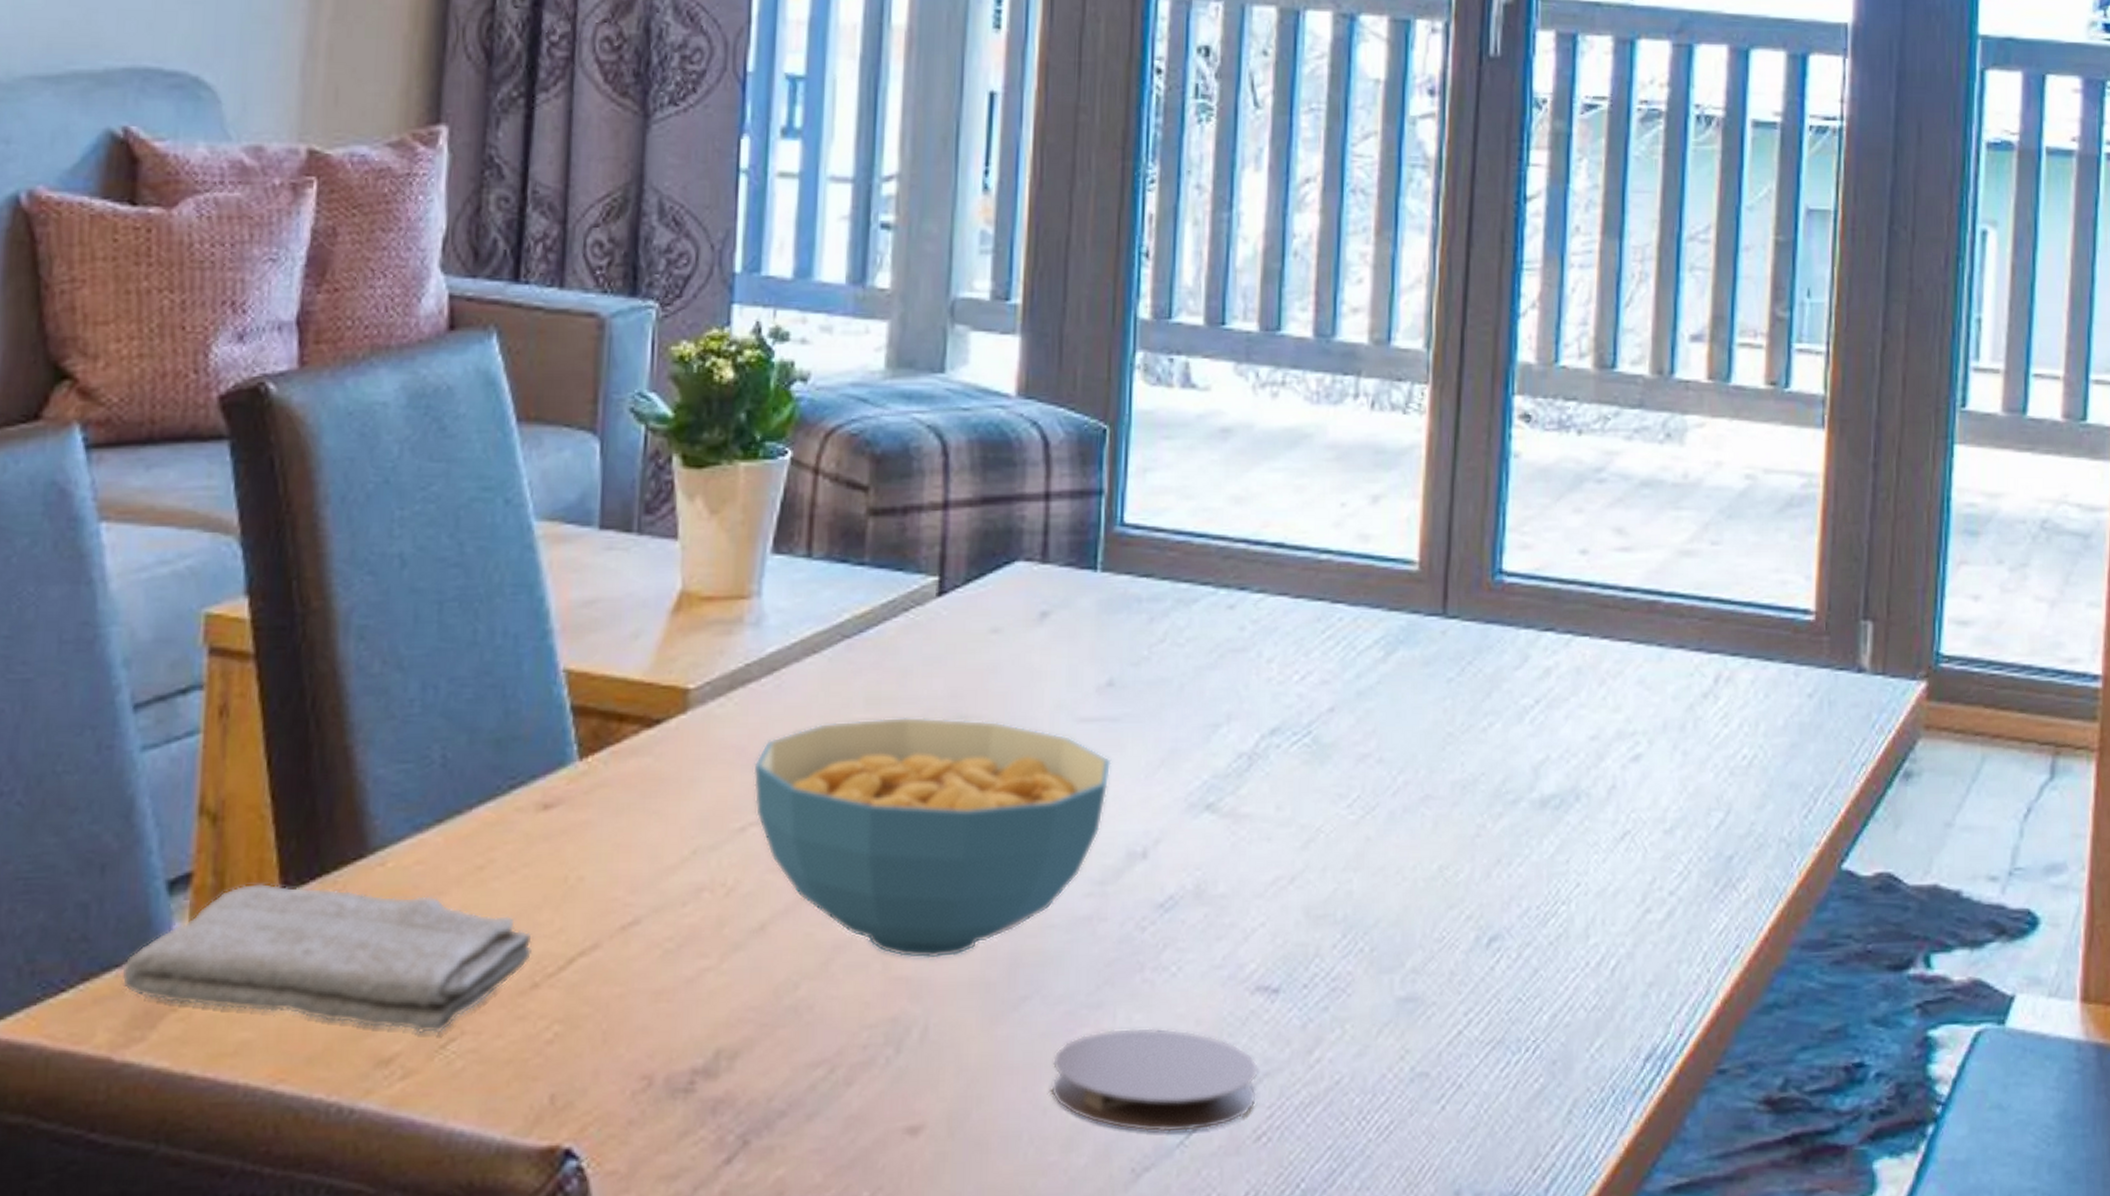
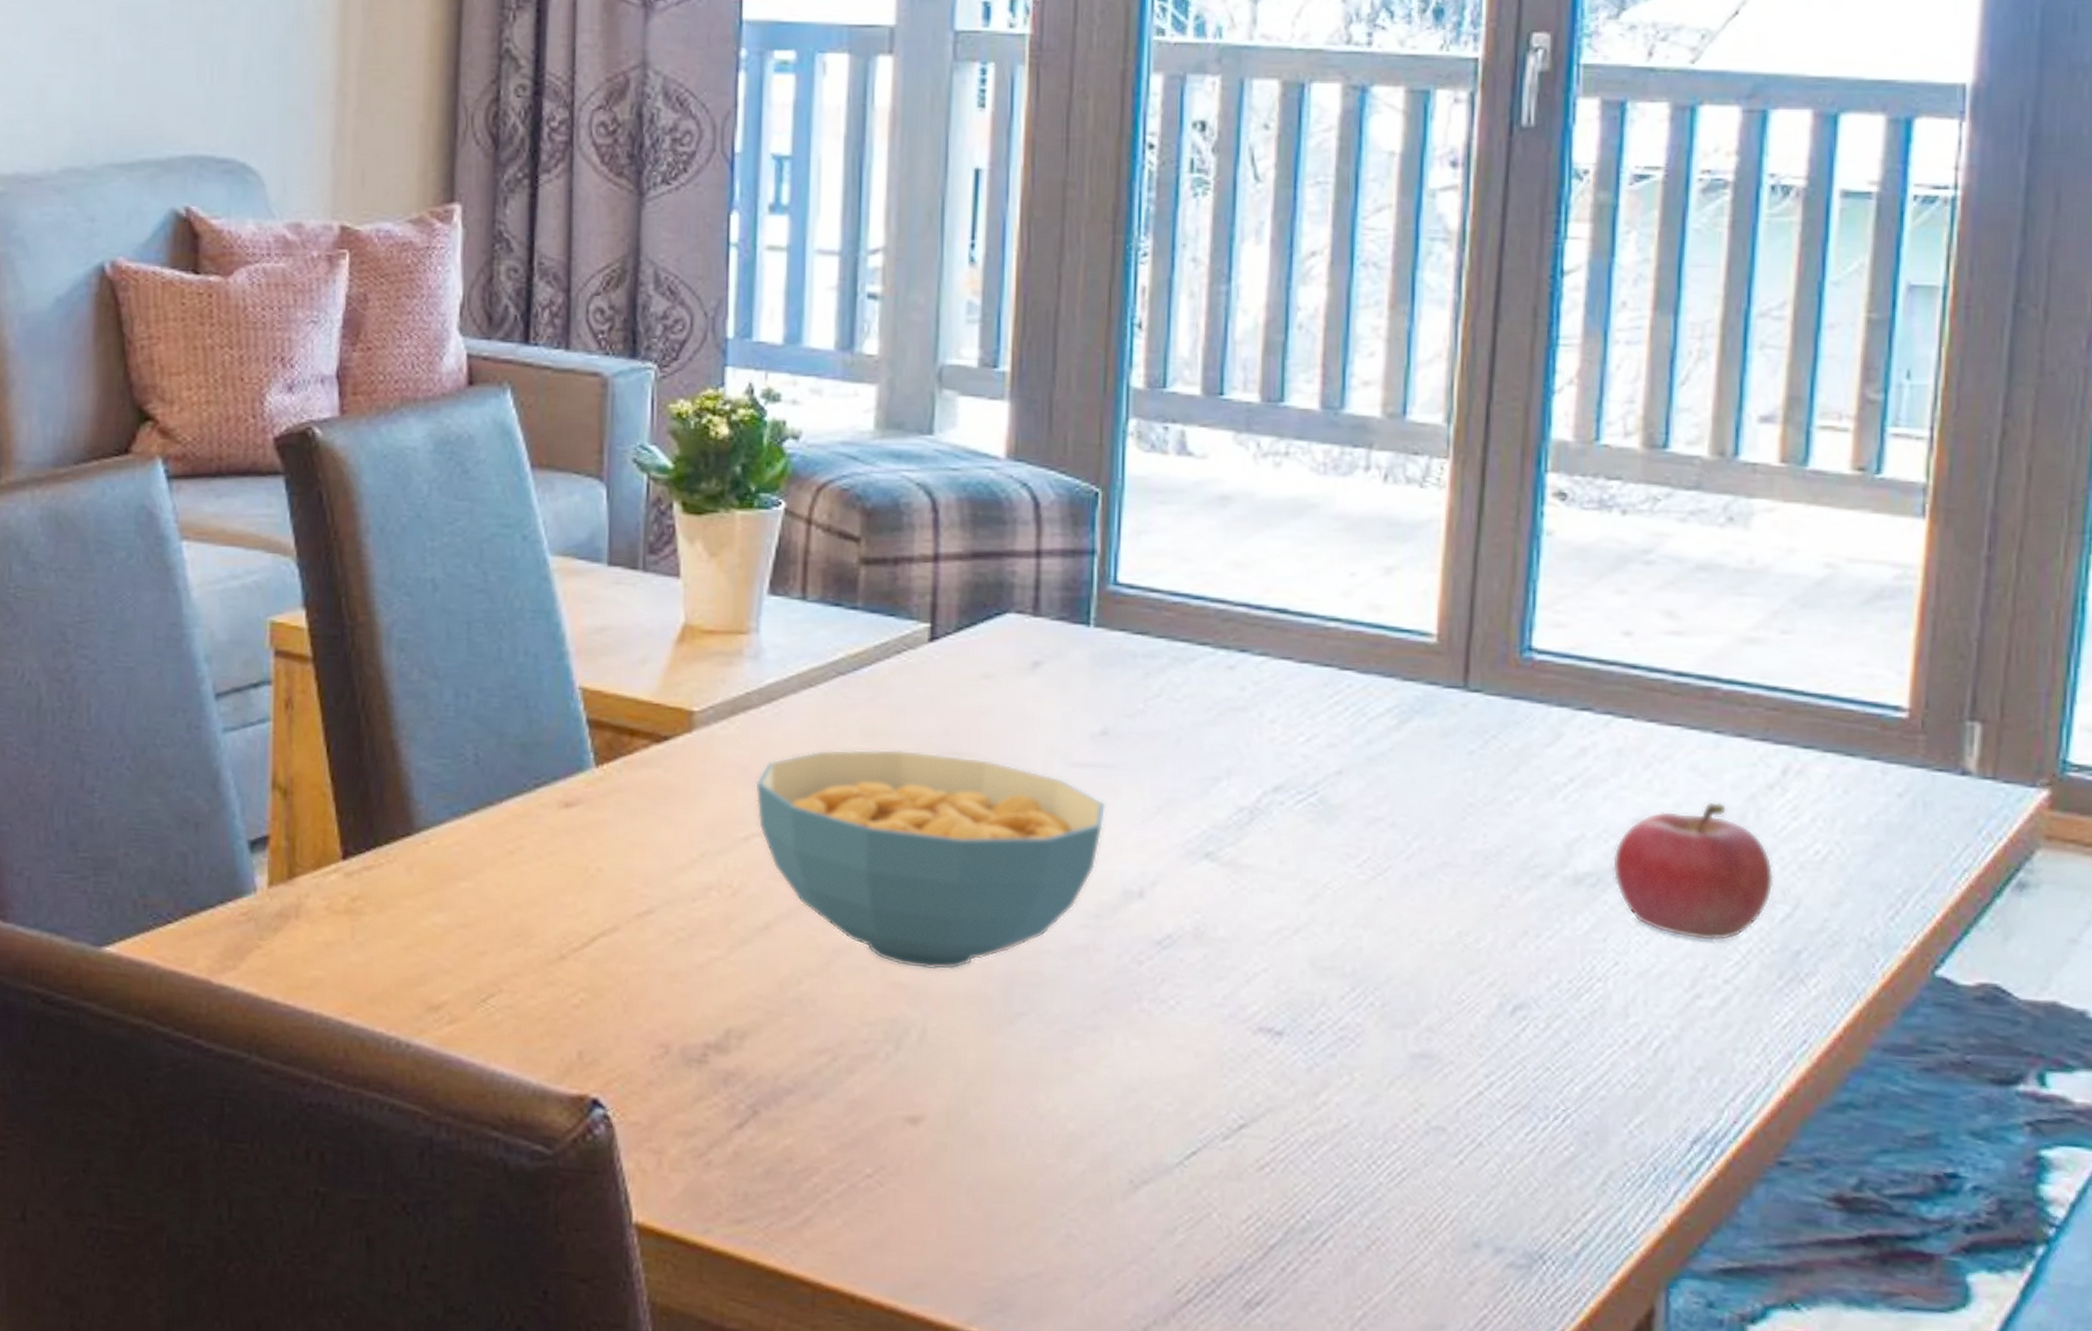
washcloth: present [120,882,533,1034] -> none [214,848,559,989]
coaster: present [1051,1027,1258,1133] -> none [1048,1051,1261,1154]
fruit: none [1574,714,1709,854] -> present [1613,801,1774,941]

